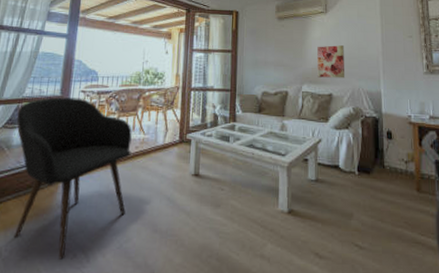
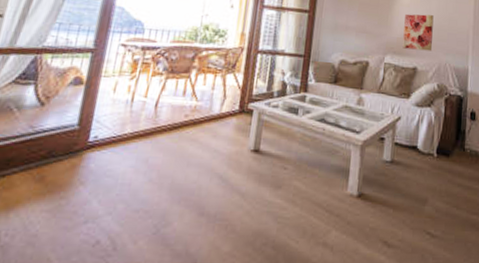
armchair: present [13,97,132,260] -> none [17,49,183,247]

